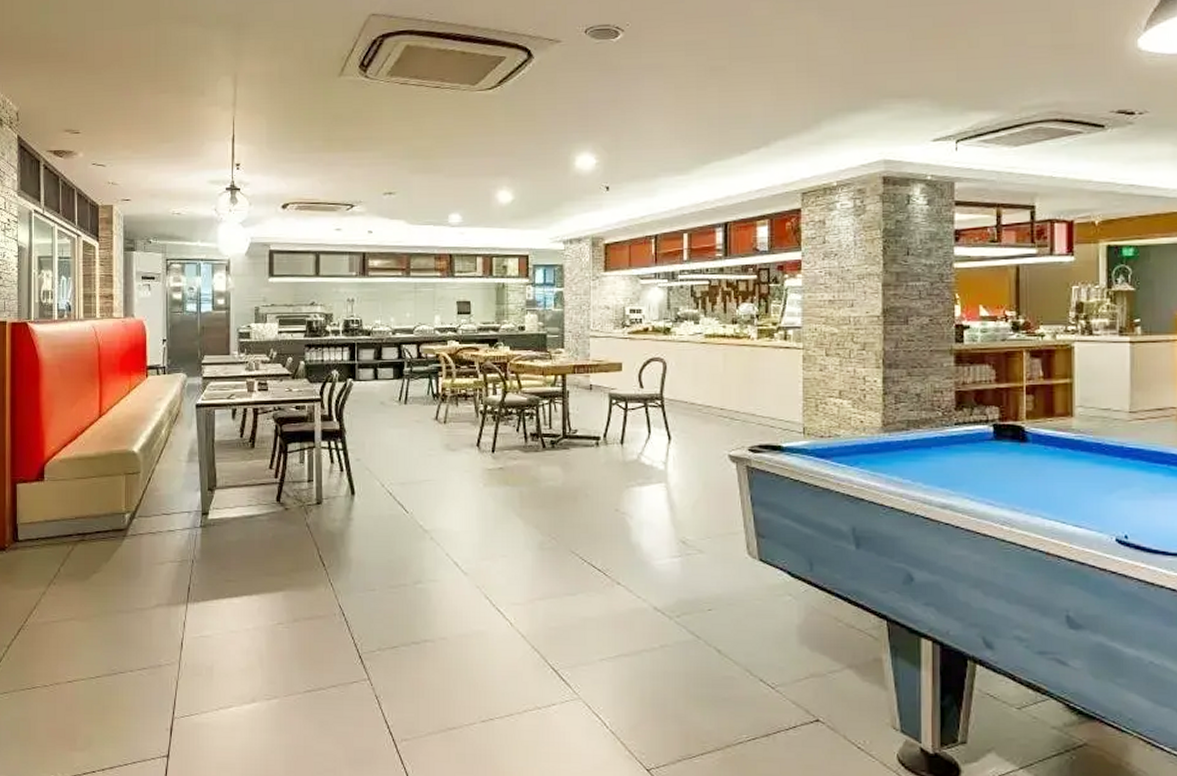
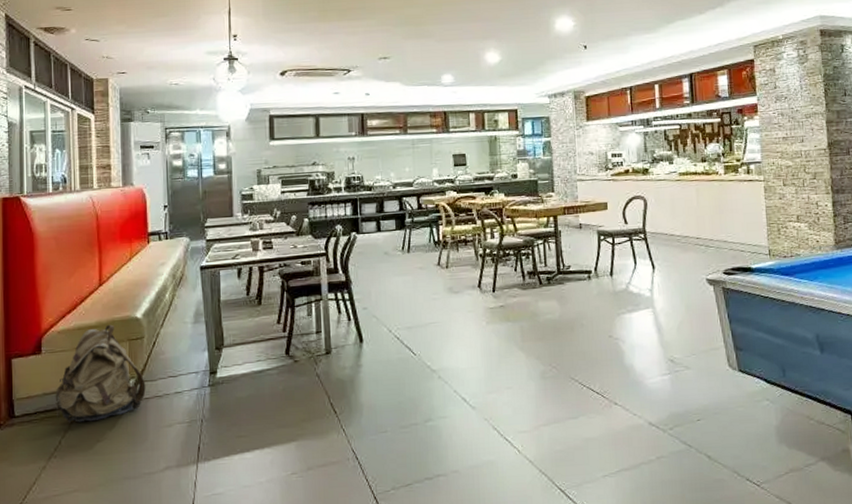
backpack: none [55,457,140,552] -> present [55,324,146,423]

